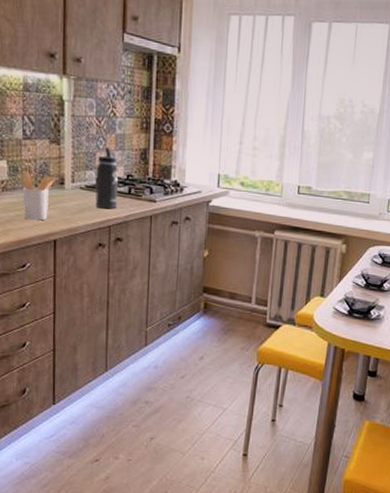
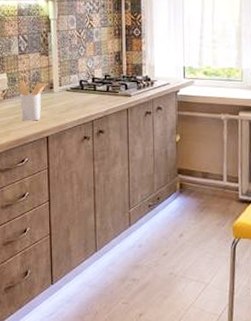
thermos bottle: present [95,147,118,209] -> none [79,54,99,106]

